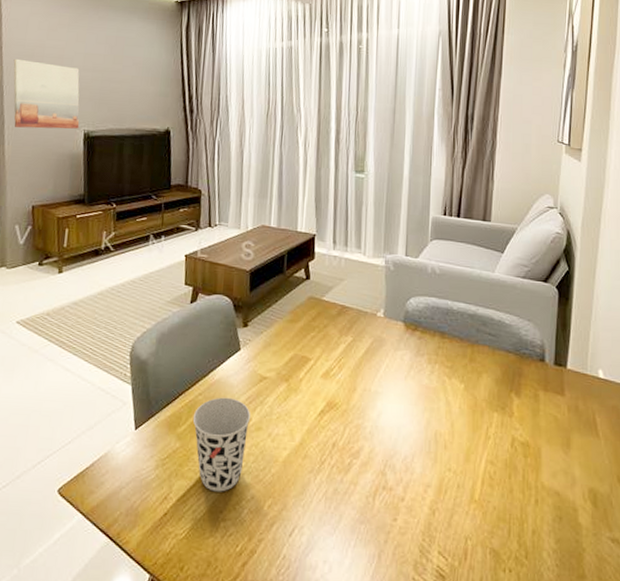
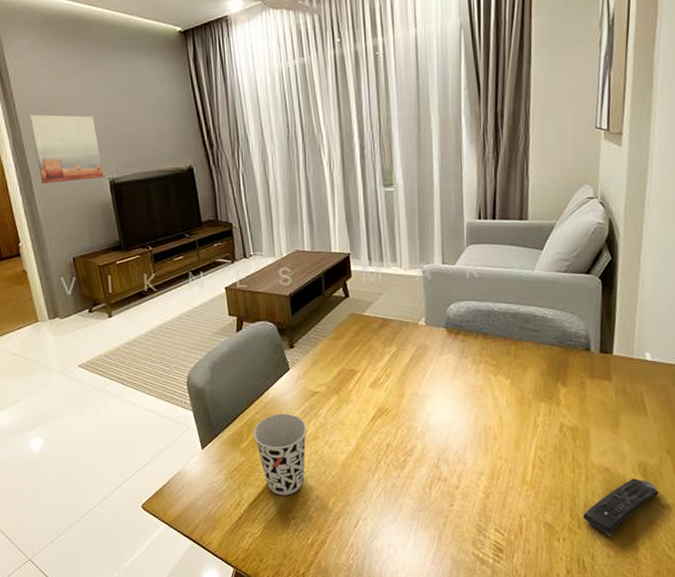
remote control: none [530,506,609,571] -> present [582,478,659,537]

